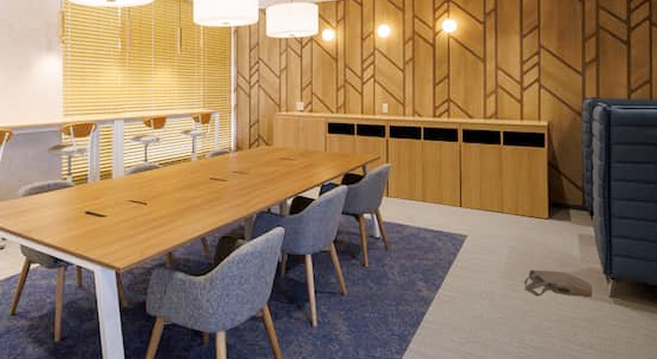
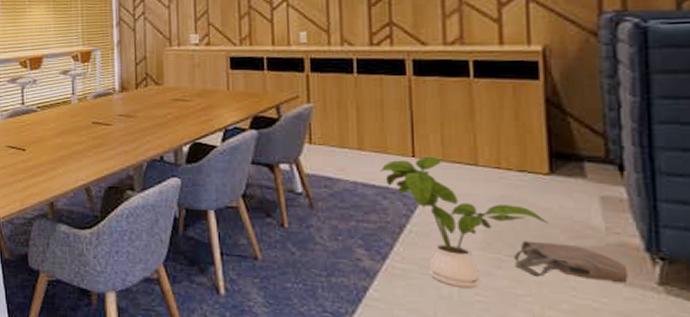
house plant: none [437,206,547,308] -> present [380,156,550,288]

